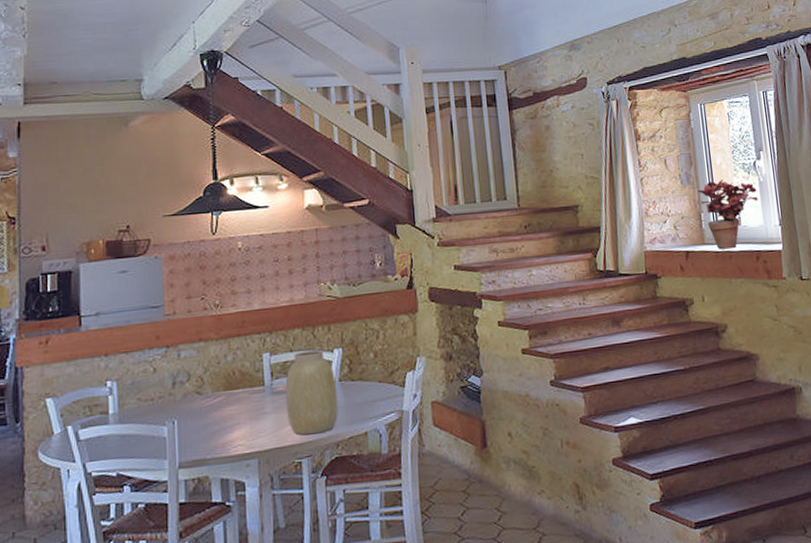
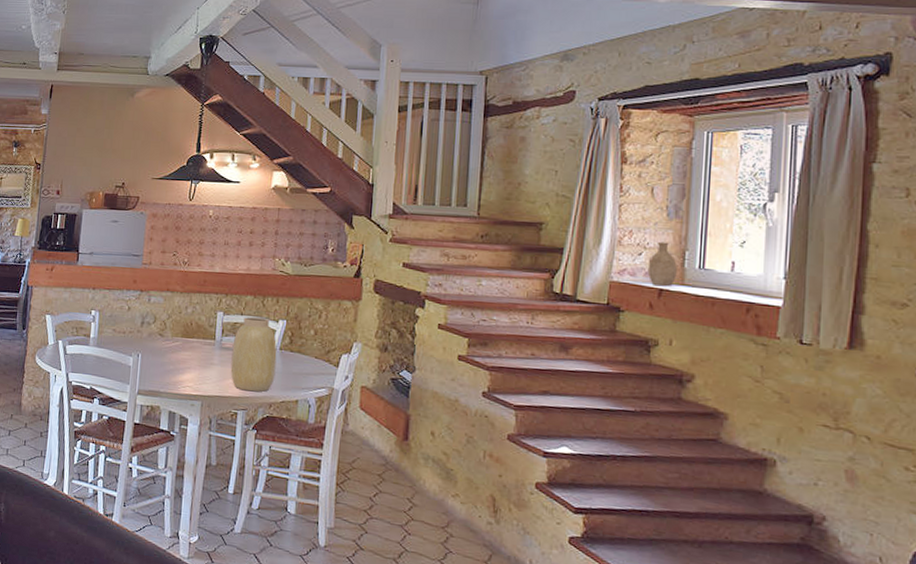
decorative vase: none [674,207,698,250] -> present [648,241,677,287]
potted plant: present [697,180,758,250] -> none [686,218,762,296]

